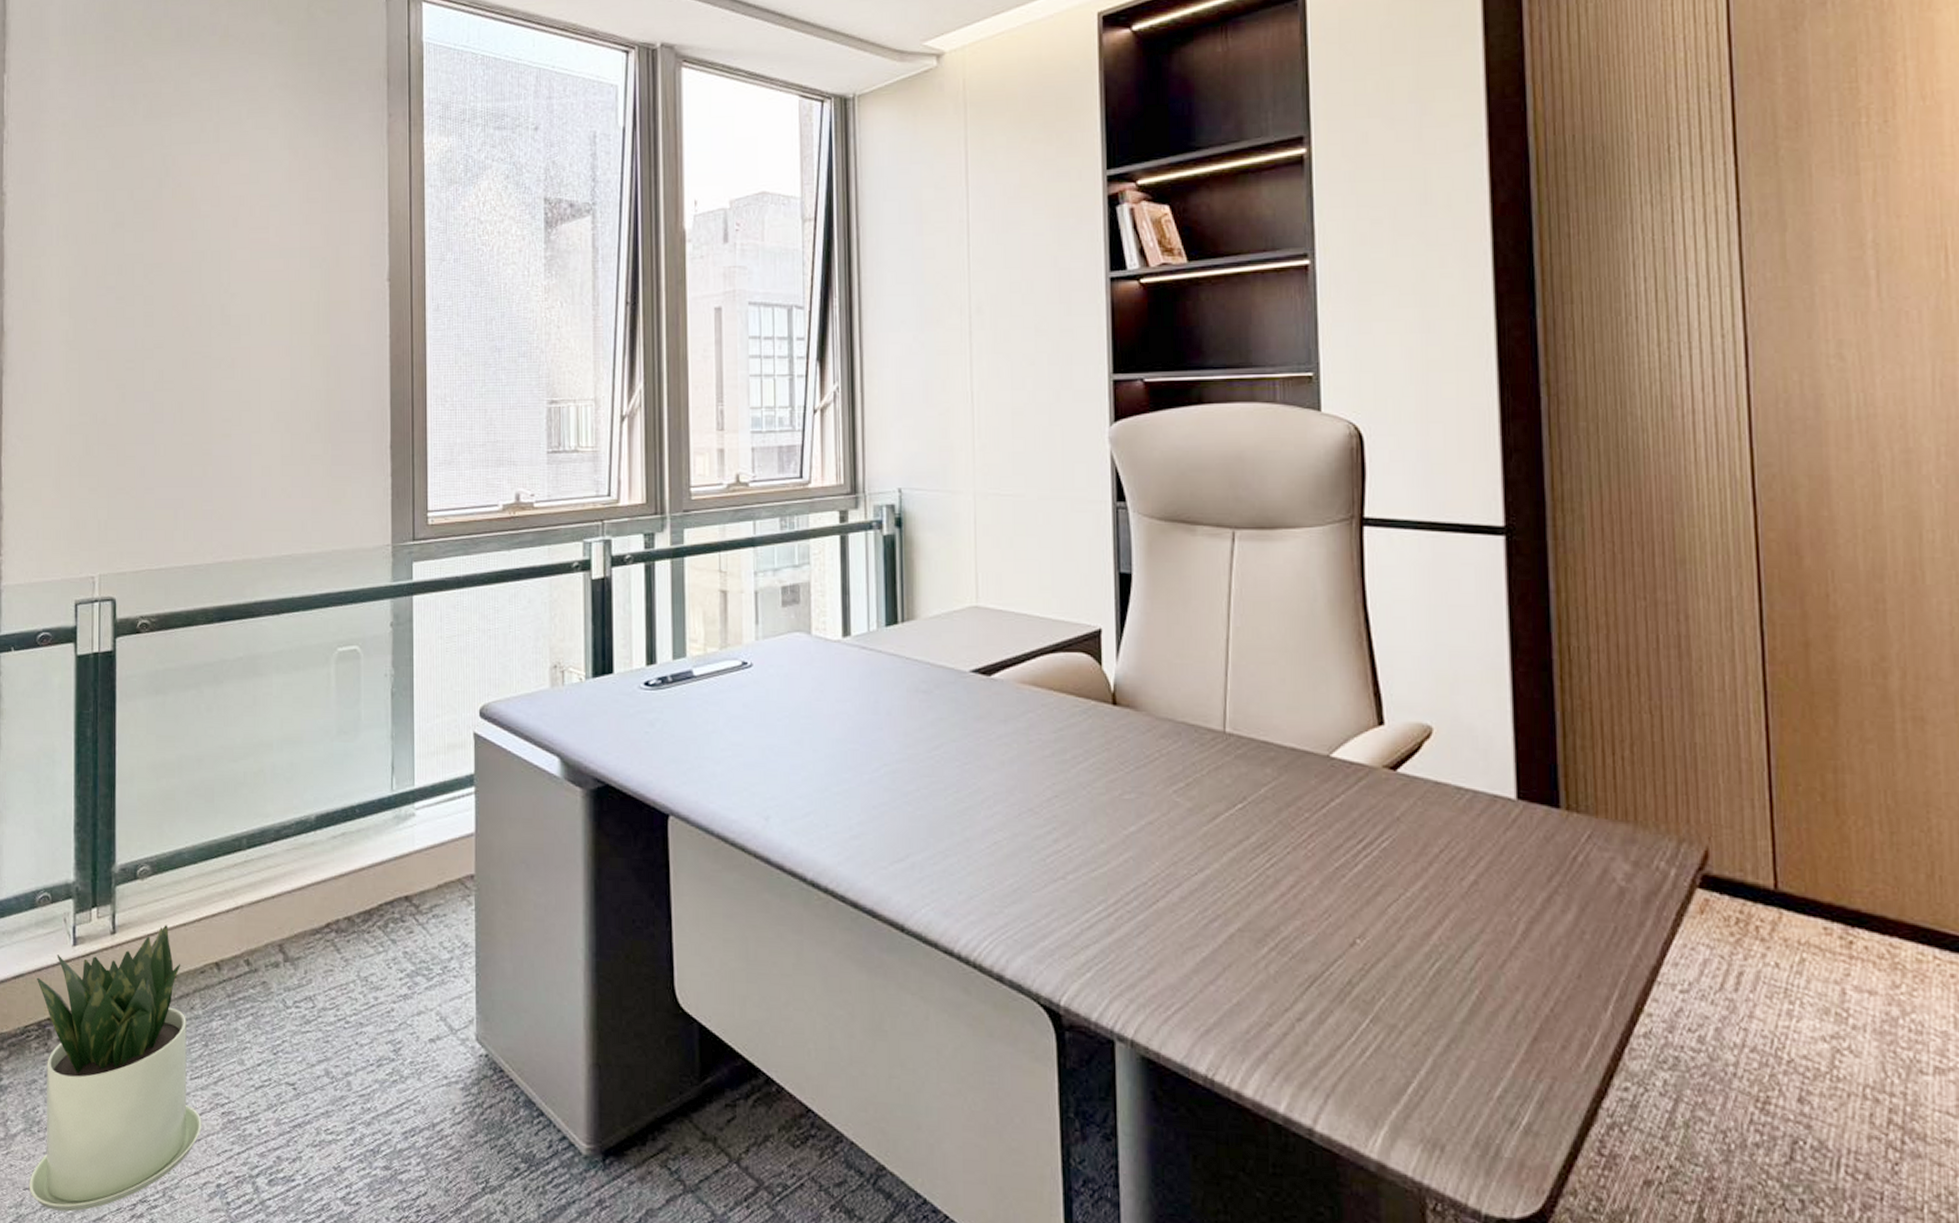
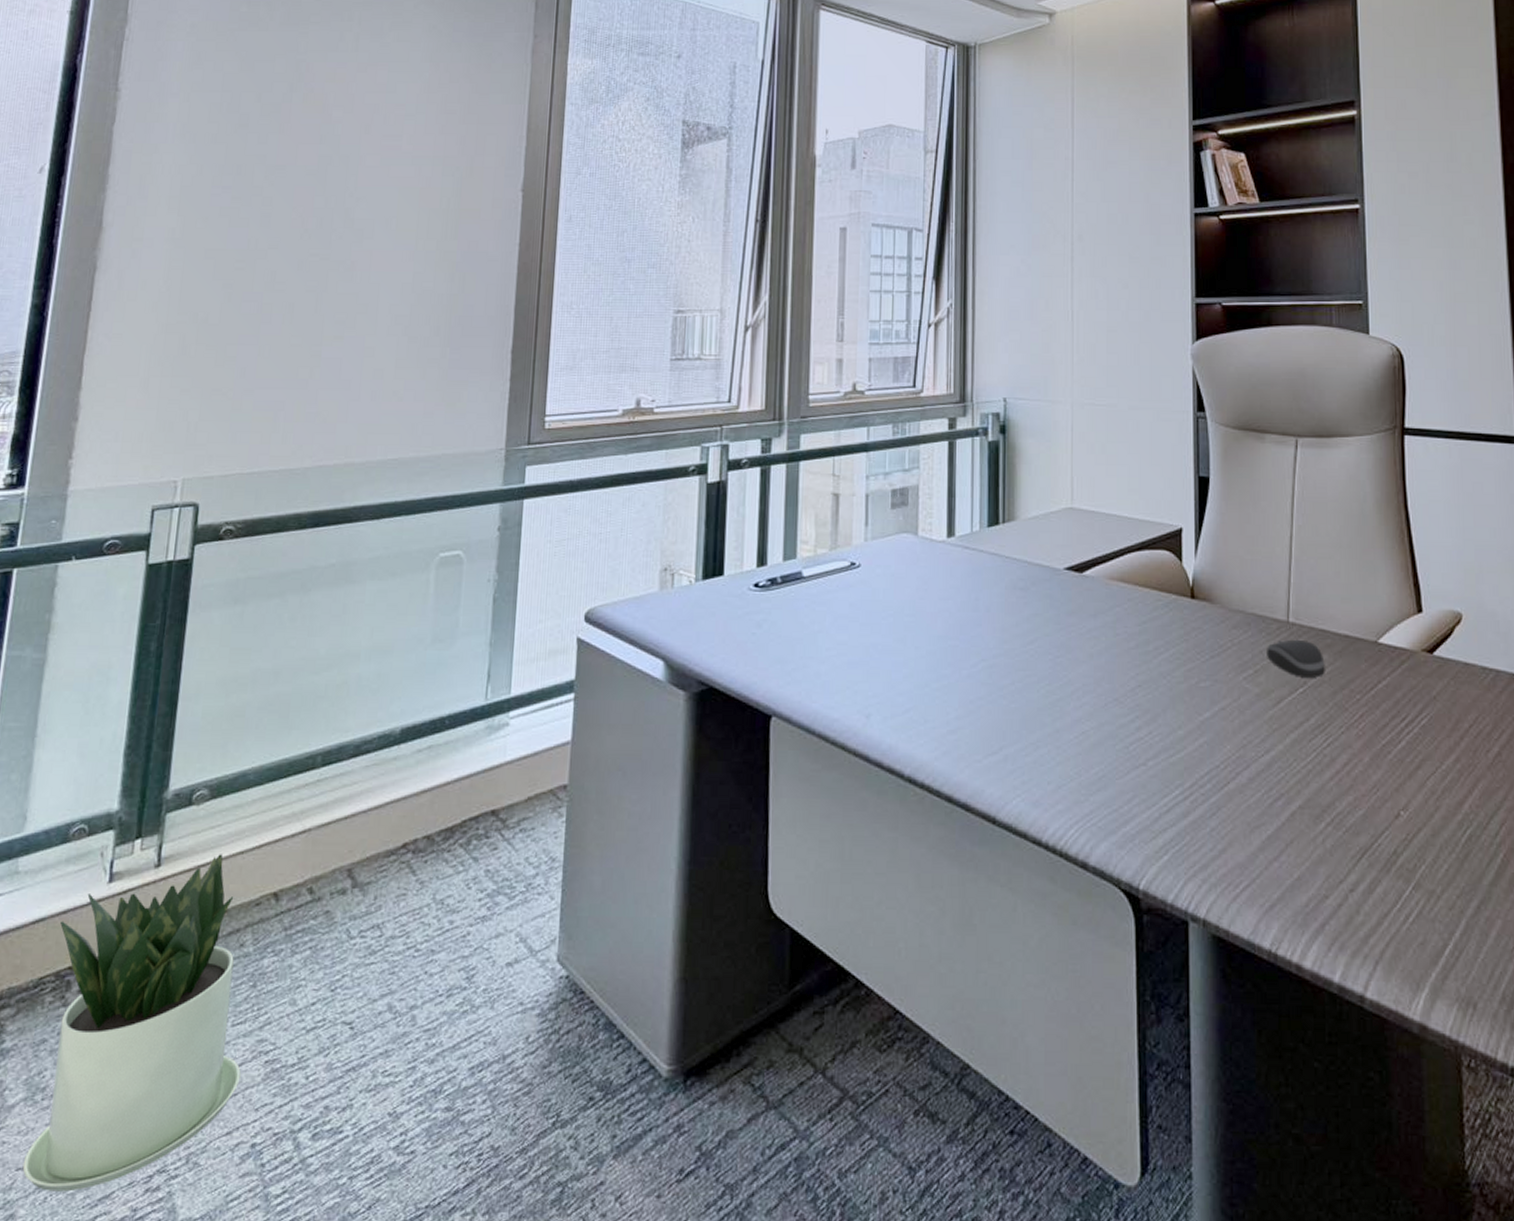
computer mouse: none [1200,751,1268,793] -> present [1267,639,1325,678]

